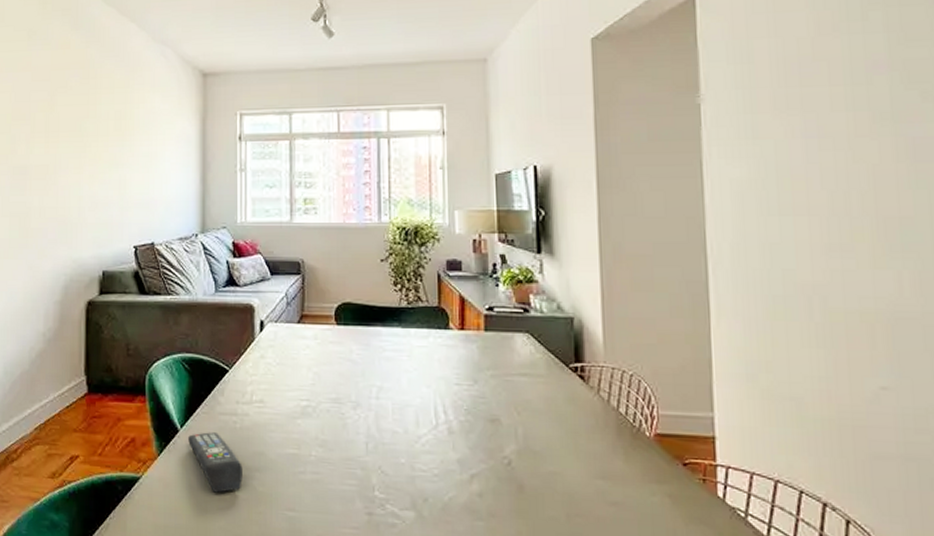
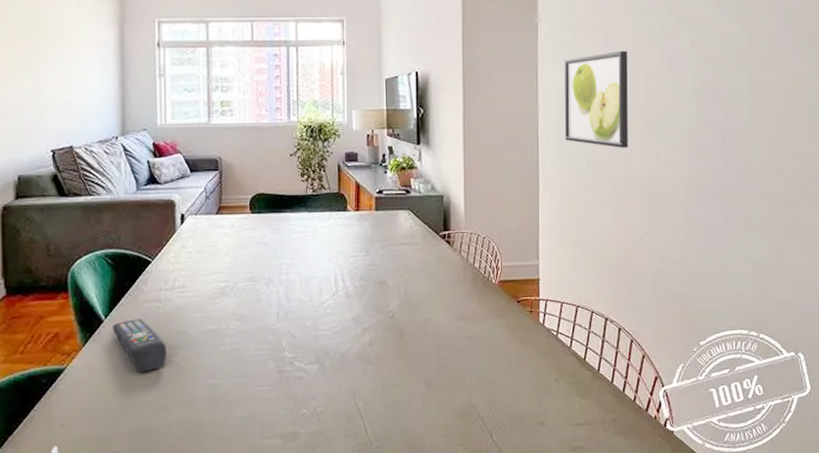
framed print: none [742,136,848,268] -> present [565,50,628,148]

